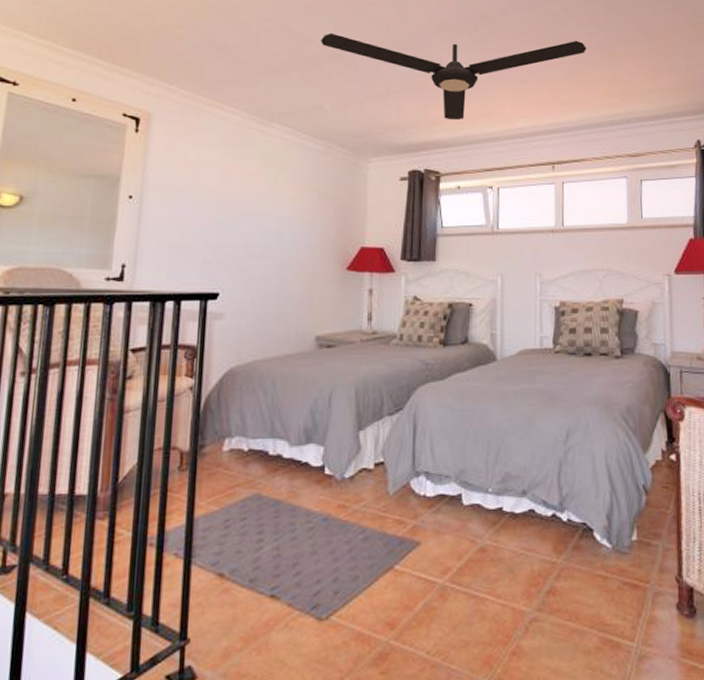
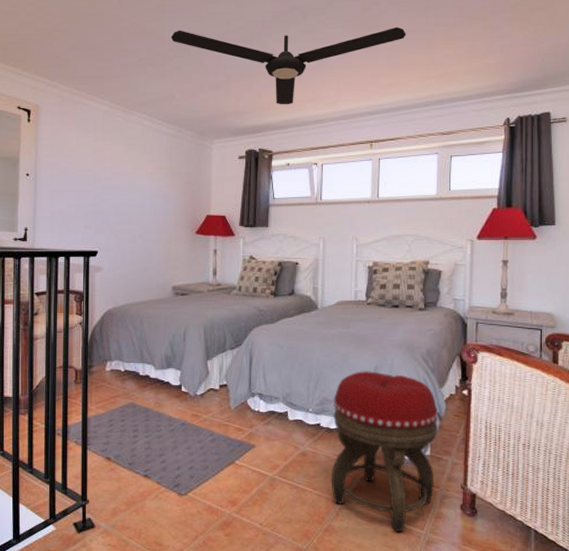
footstool: none [517,435,645,647] -> present [331,370,438,532]

